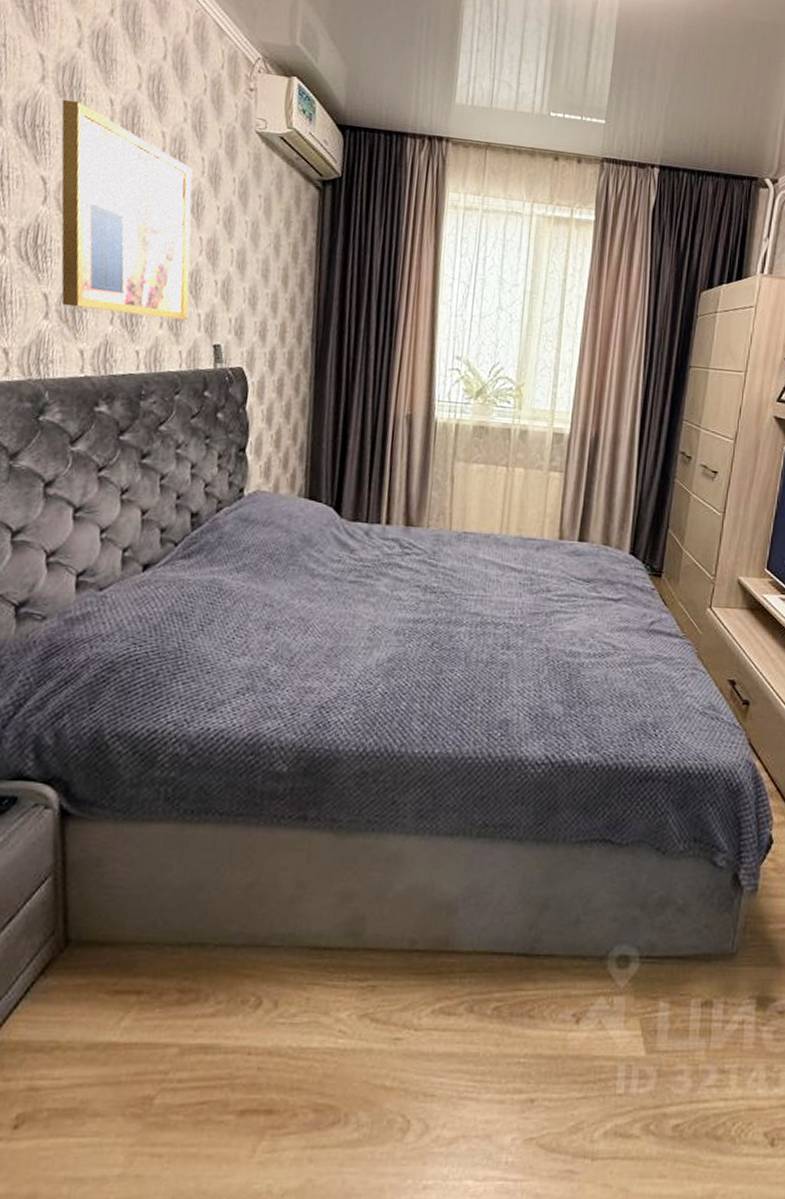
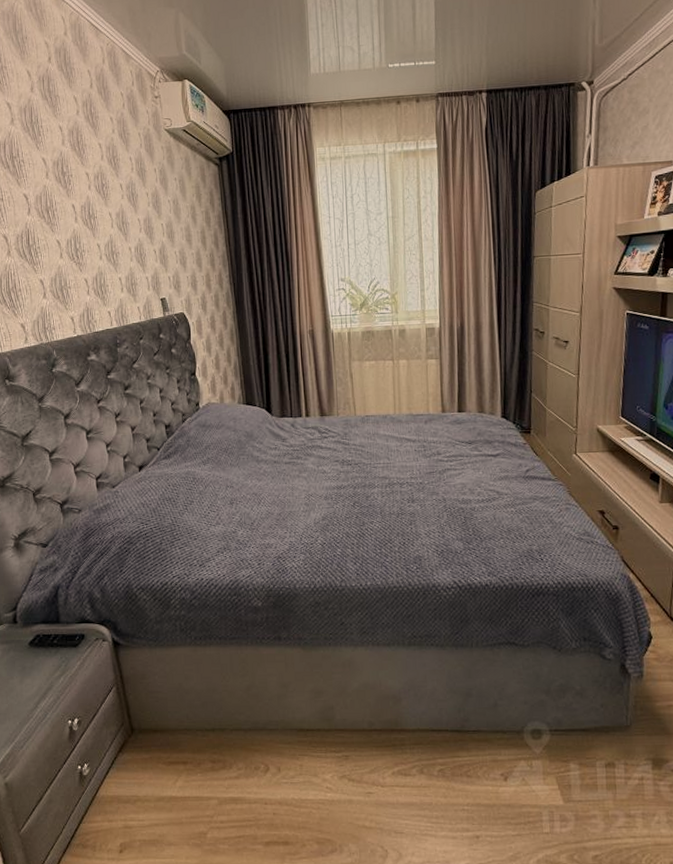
wall art: present [61,99,193,321] -> none [28,132,139,287]

